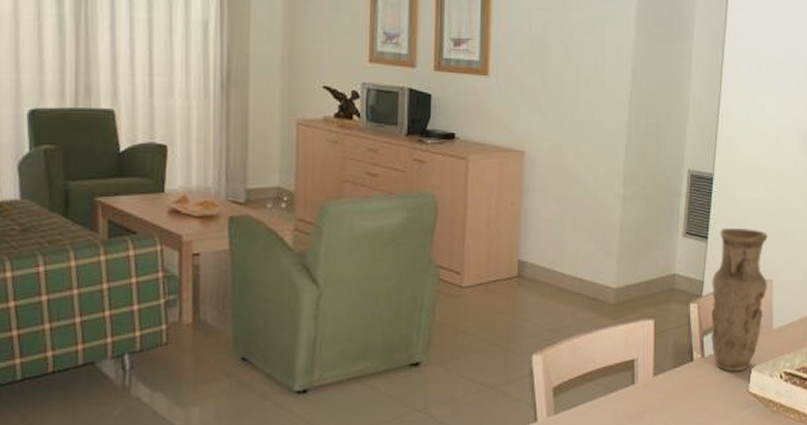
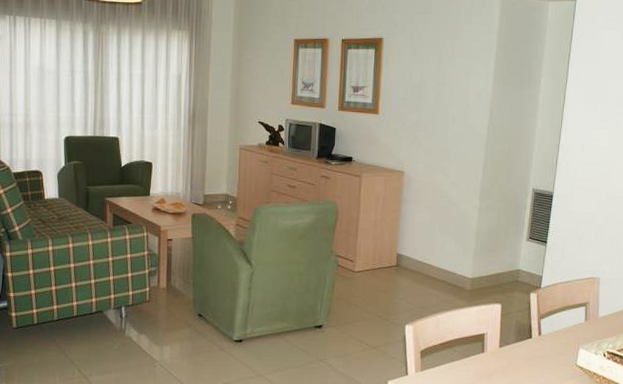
vase: present [711,227,768,372] -> none [547,235,597,349]

